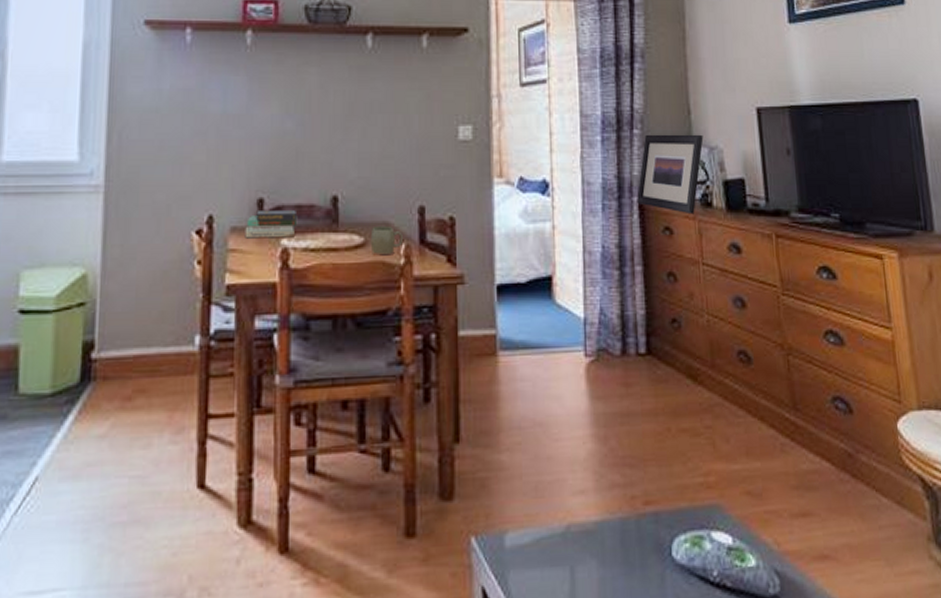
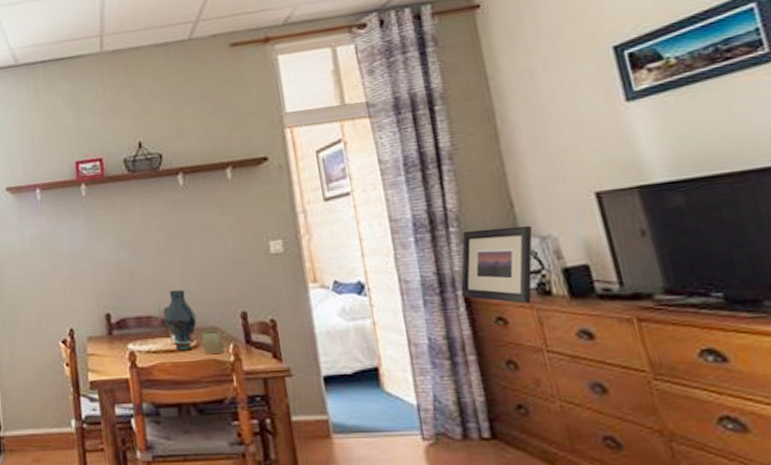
books: present [245,210,298,239] -> none [98,321,140,345]
vase: none [329,175,368,248] -> present [164,290,197,350]

